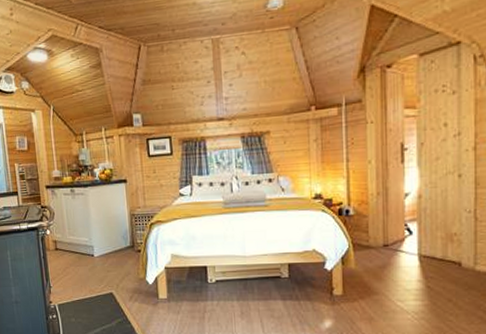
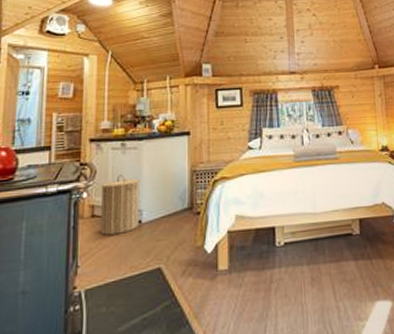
laundry hamper: none [60,216,92,265] -> present [101,174,140,235]

